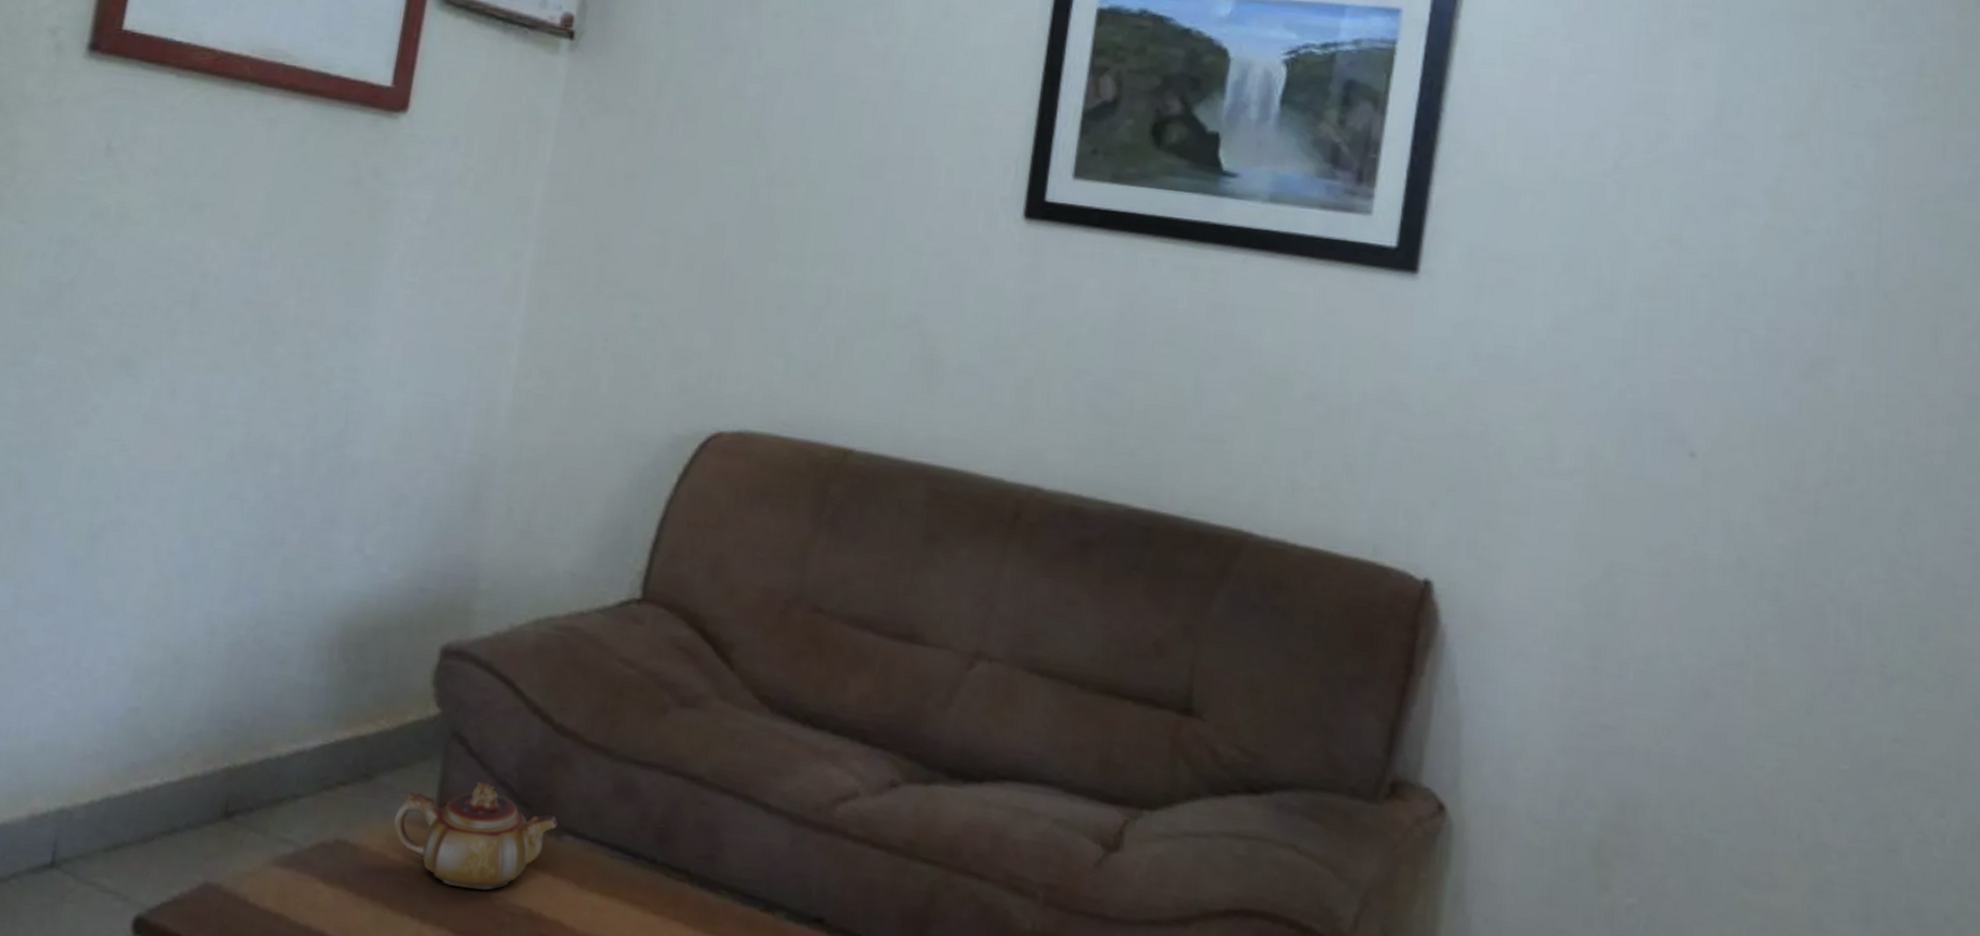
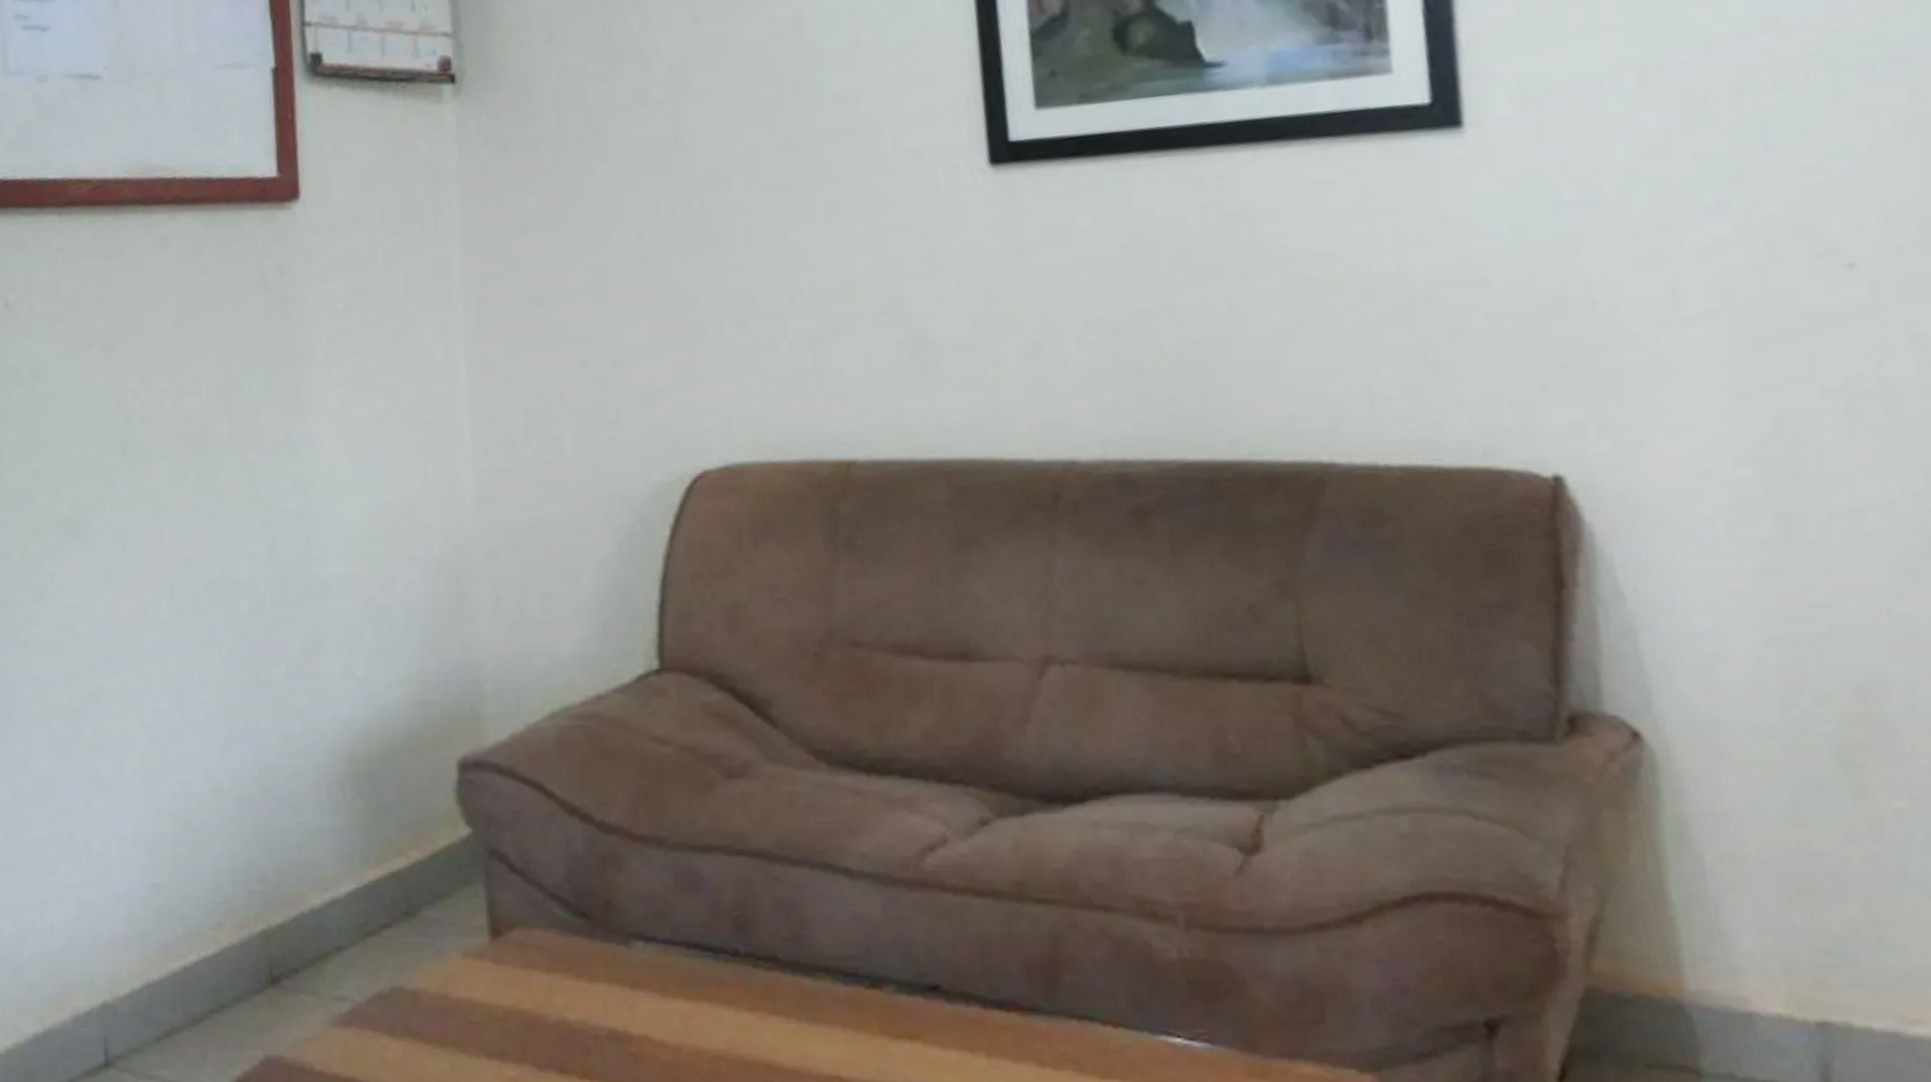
teapot: present [393,780,558,892] -> none [447,897,623,1018]

